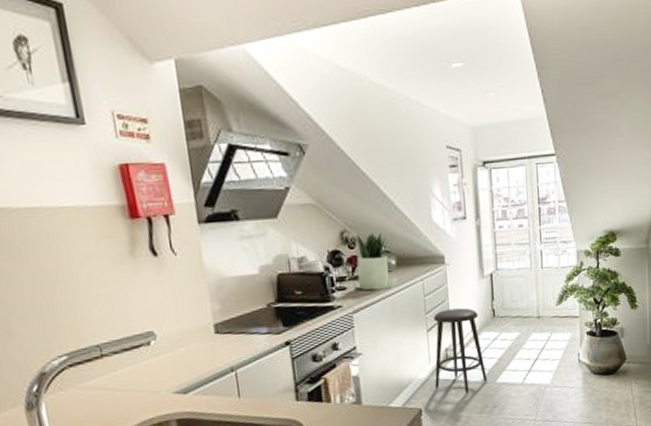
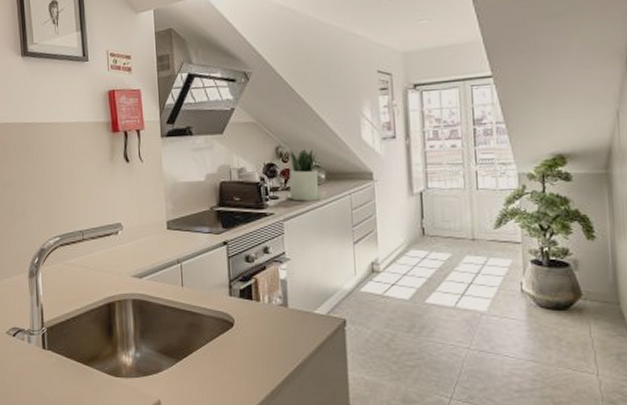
stool: present [433,307,488,395] -> none [359,224,416,311]

